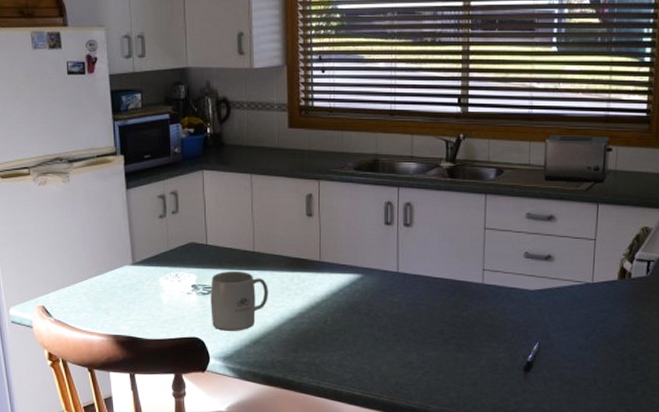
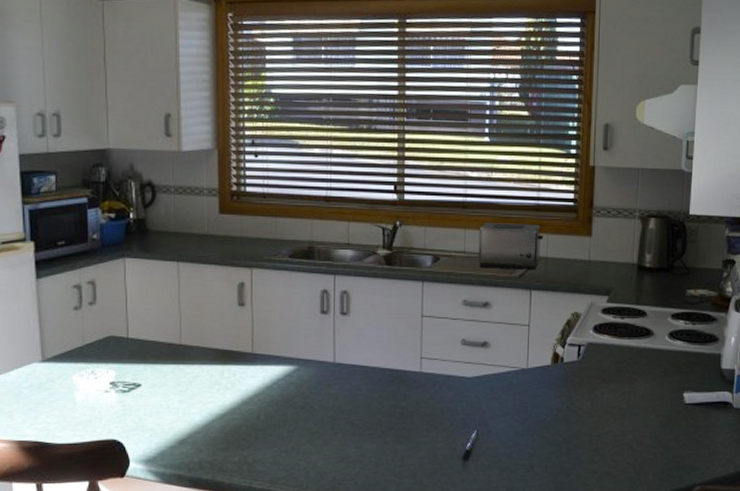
mug: present [210,271,268,331] -> none [131,366,196,431]

